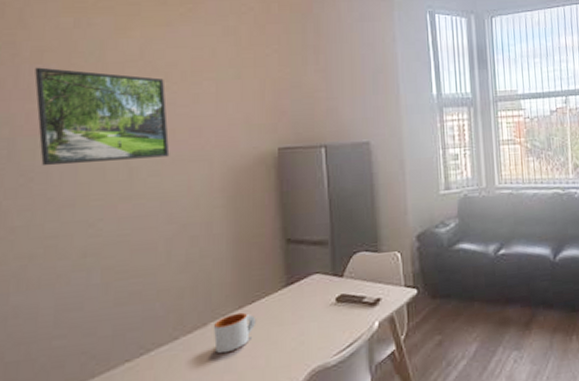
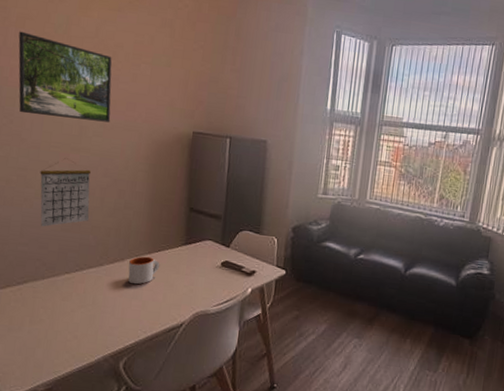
calendar: none [77,211,153,308] -> present [40,158,91,227]

